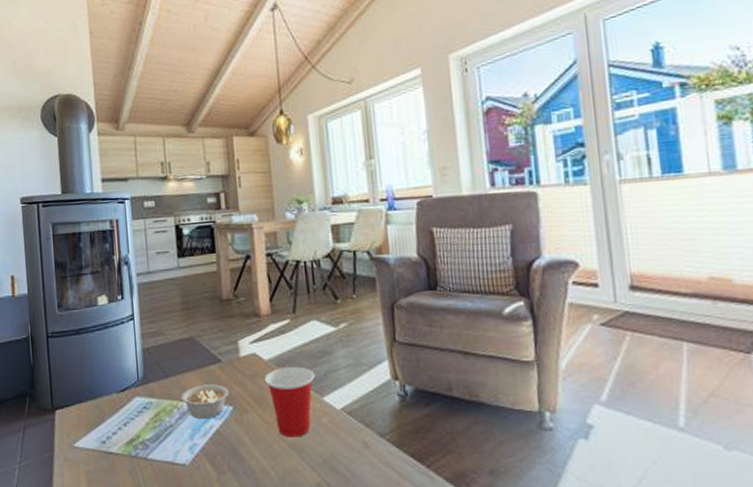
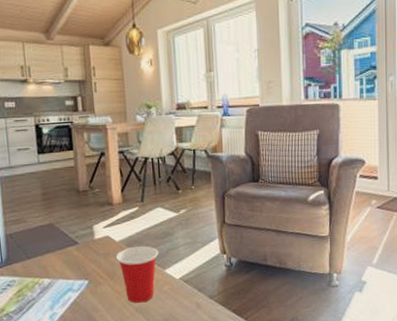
legume: present [181,384,229,418] -> none [41,263,85,292]

